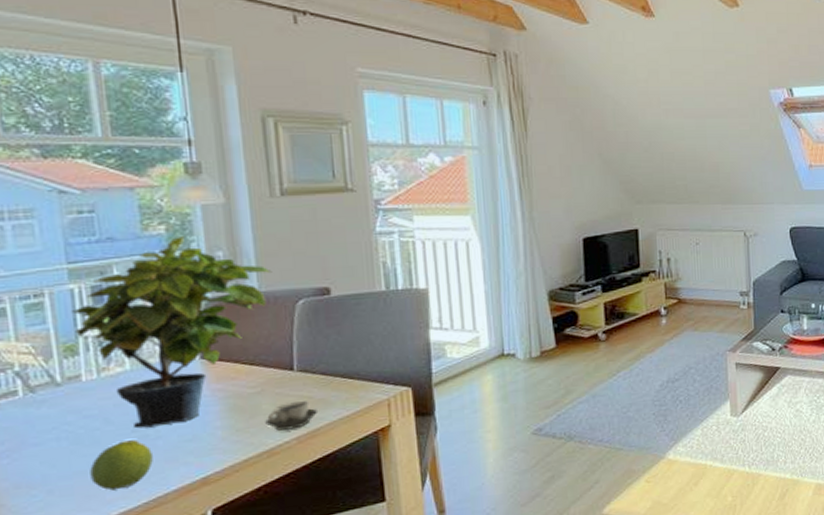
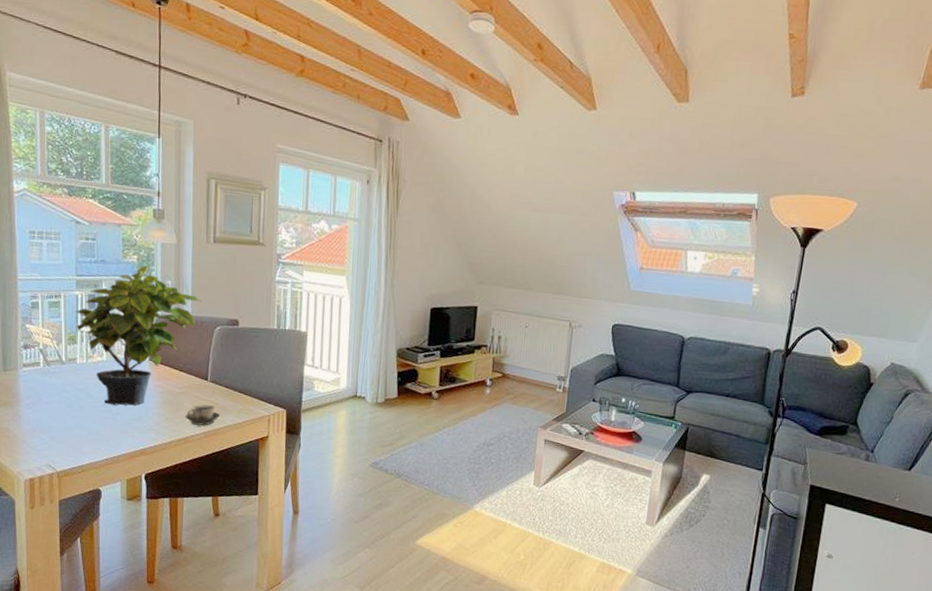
fruit: present [90,440,153,491] -> none [76,411,113,446]

